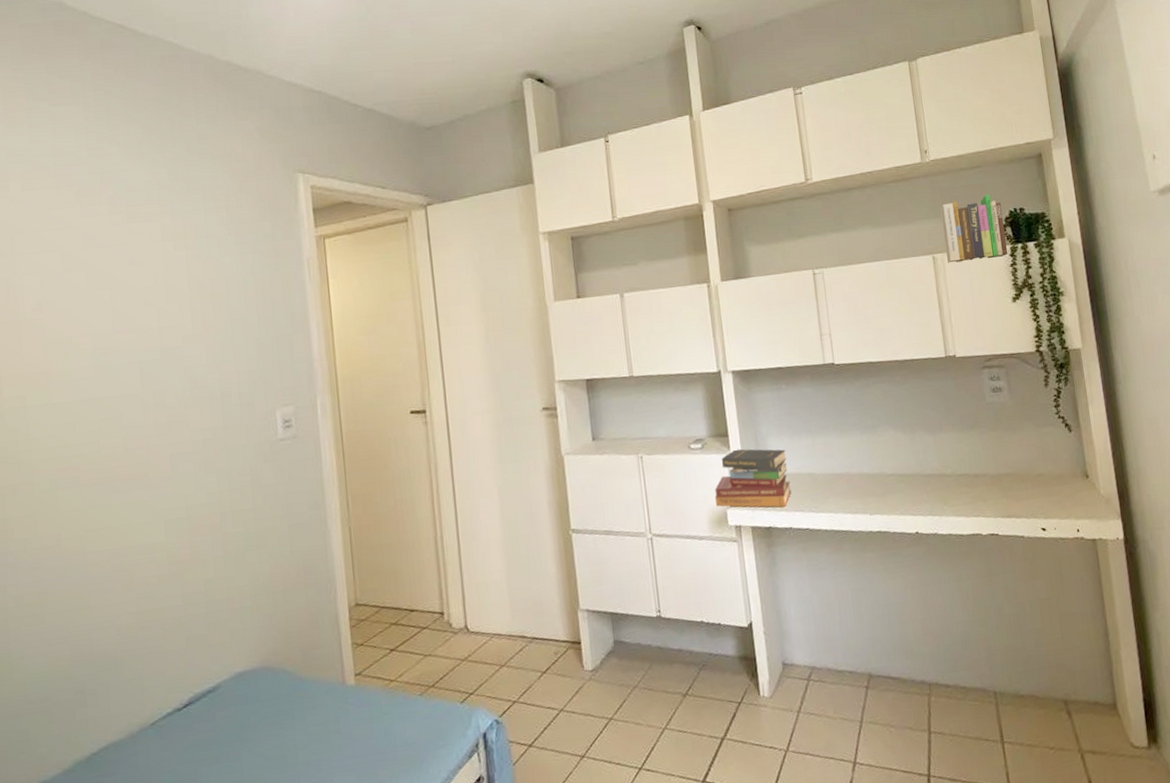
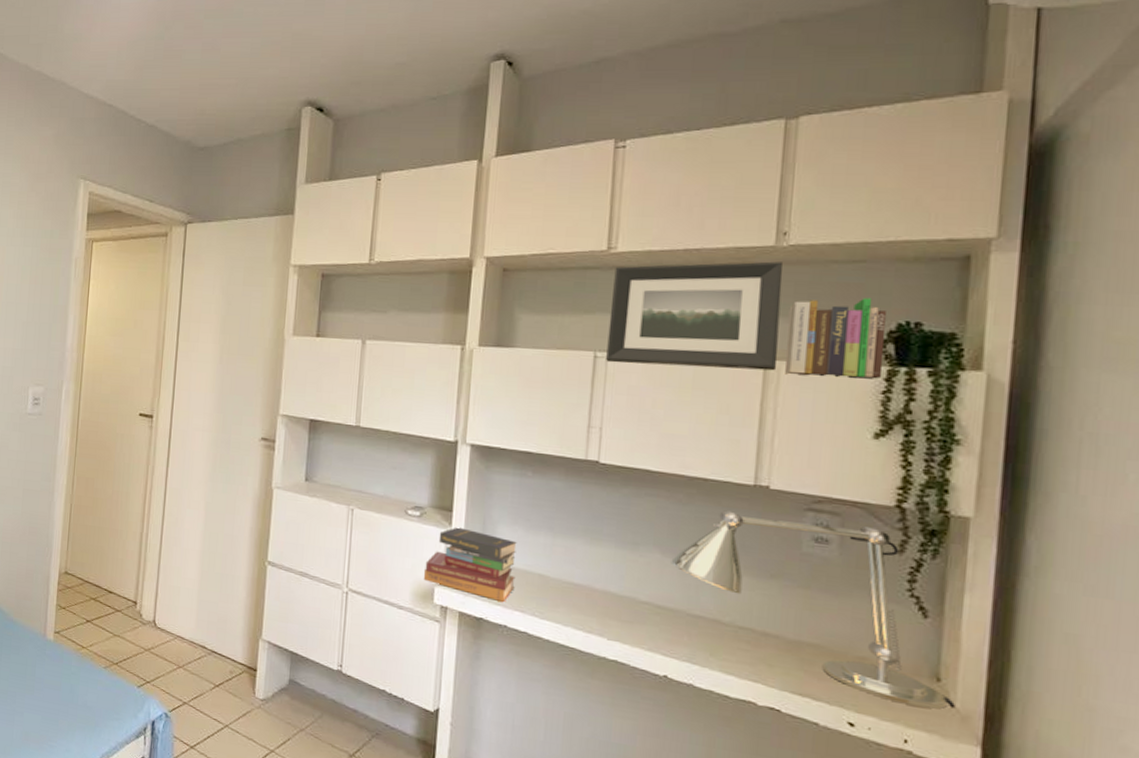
picture frame: none [814,174,942,277] -> present [606,261,783,371]
desk lamp: none [902,371,1101,503] -> present [671,510,955,709]

